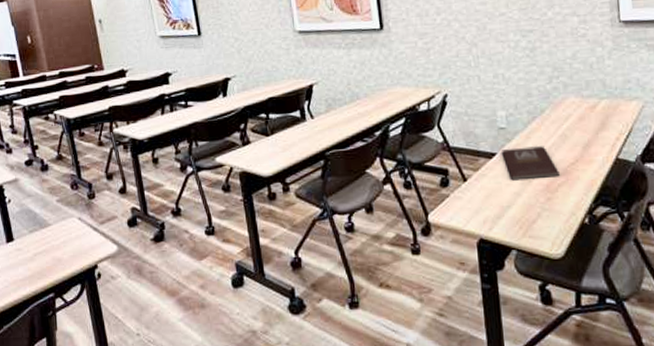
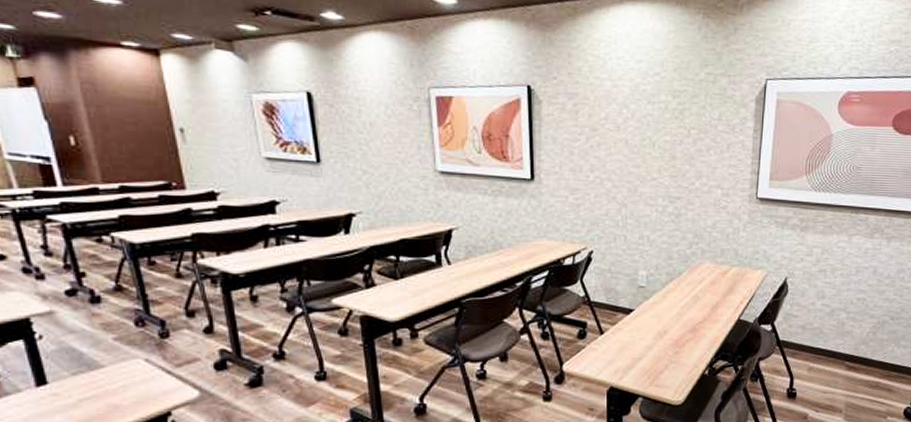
book: present [502,145,560,181] -> none [639,304,689,335]

